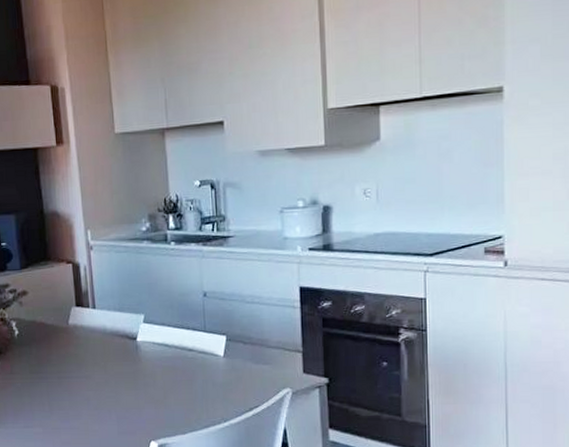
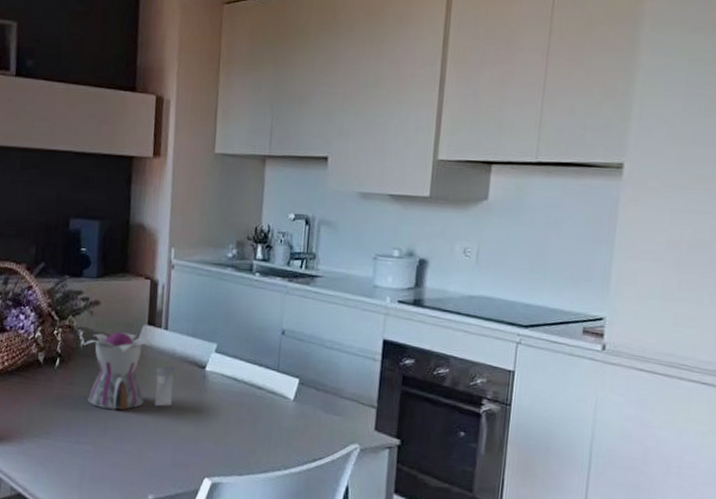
teapot: none [17,317,111,391] -> present [83,332,175,410]

